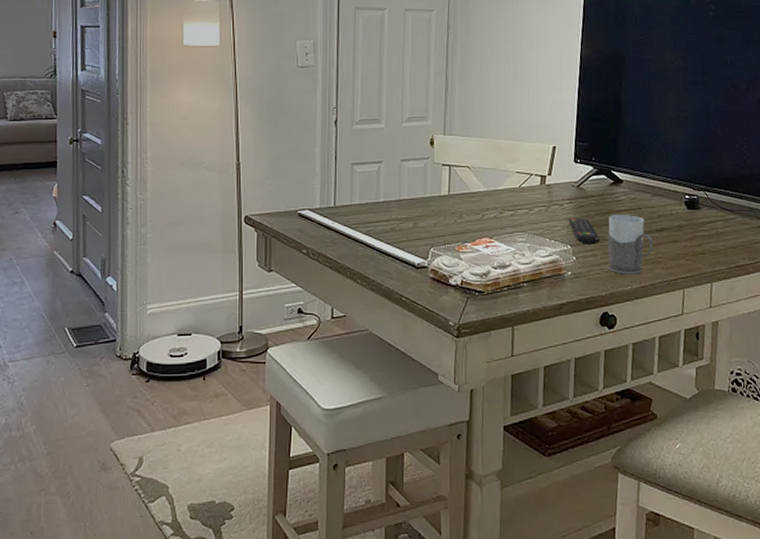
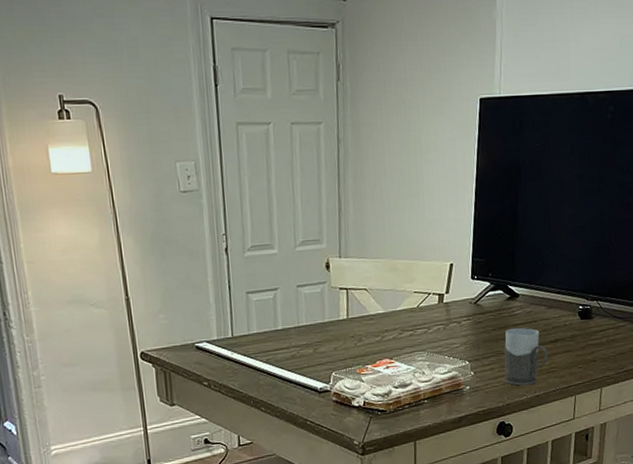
remote control: present [569,218,600,245] -> none [467,334,497,360]

